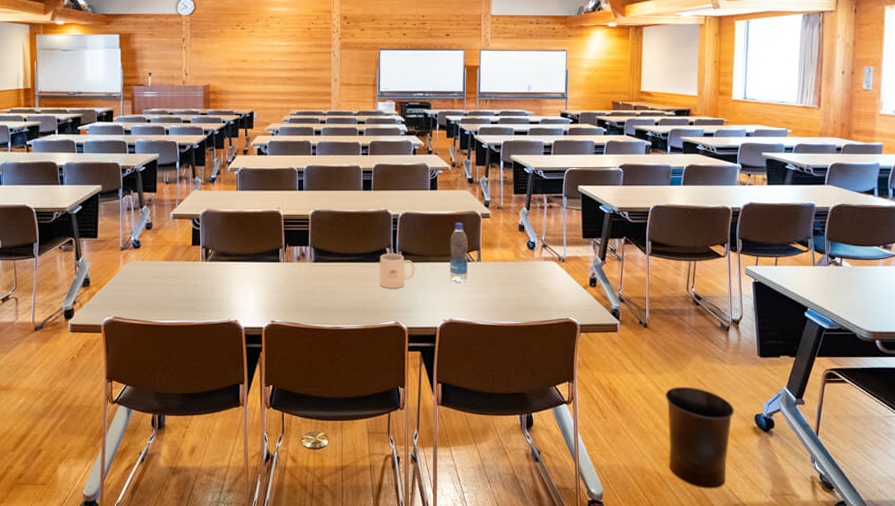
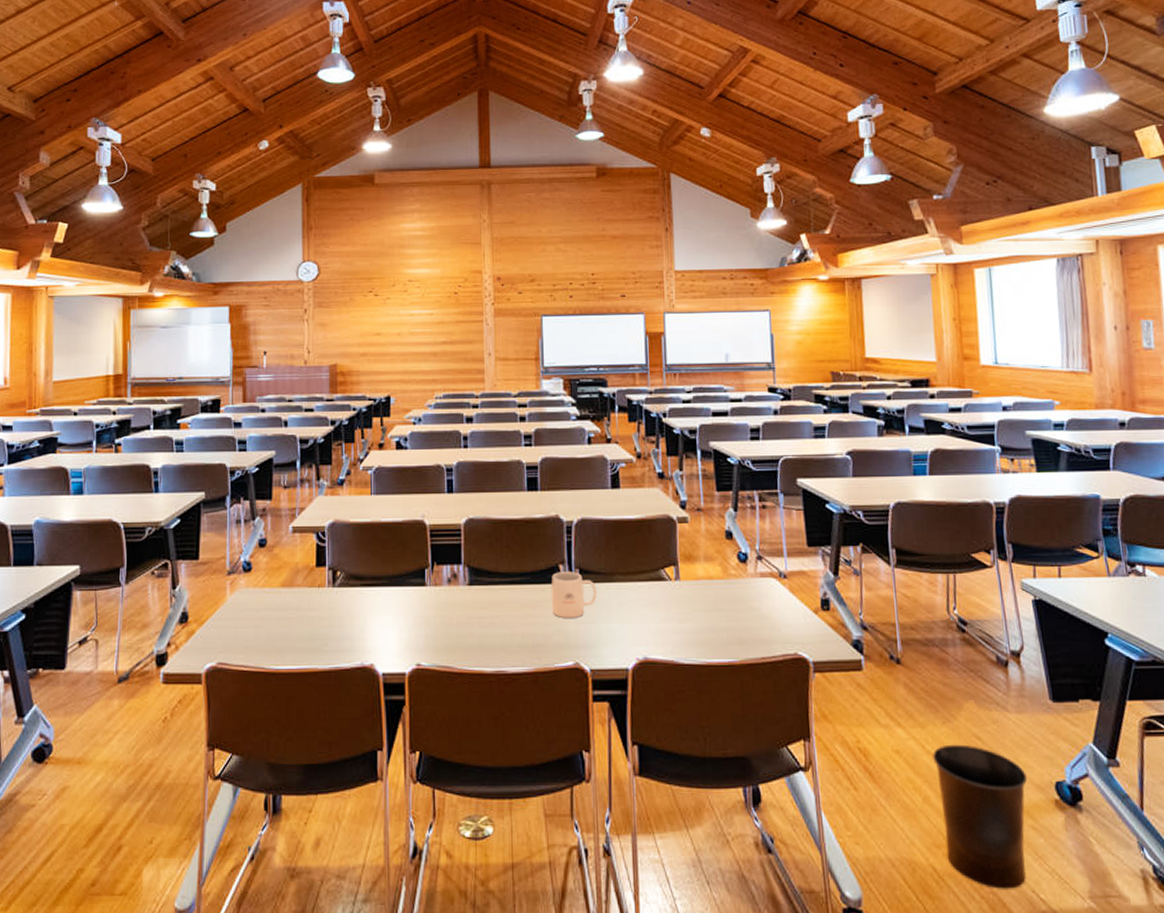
bottle: present [450,222,468,282] -> none [639,529,664,608]

